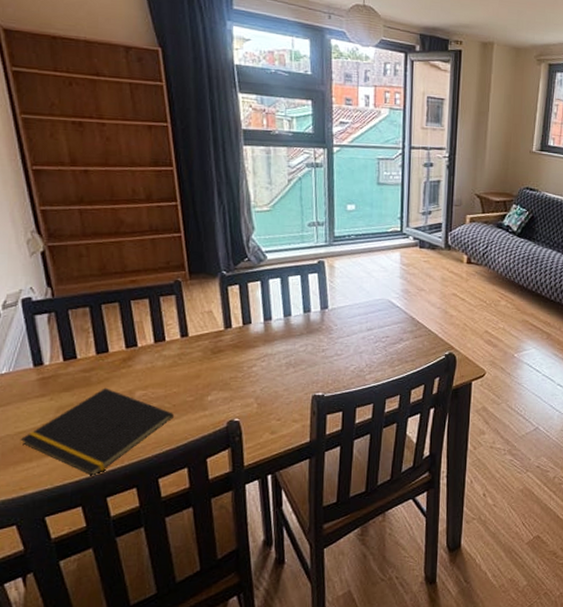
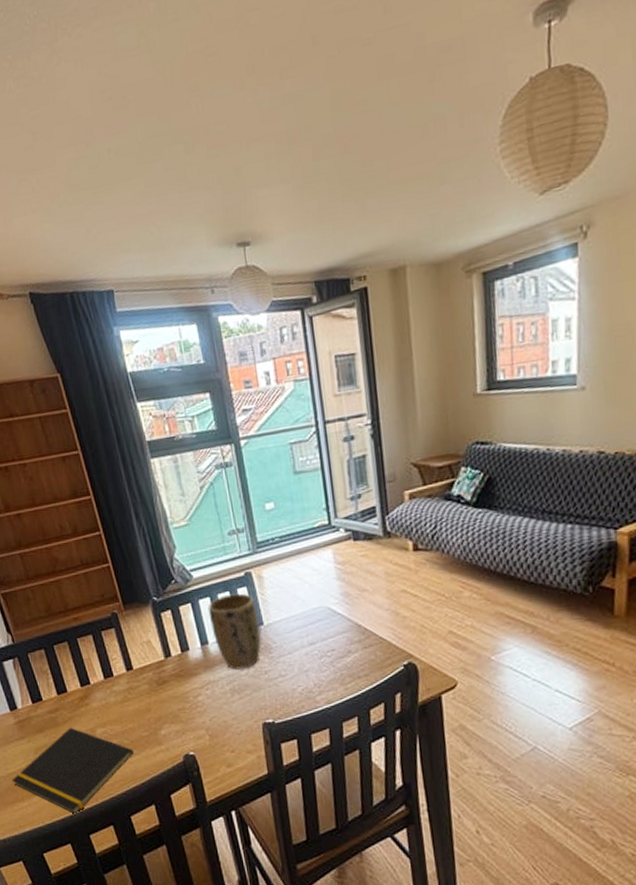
plant pot: none [276,278,324,347] -> present [207,593,261,671]

